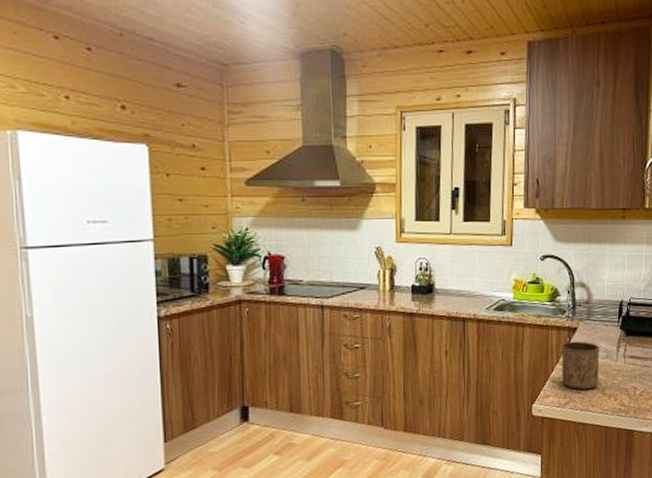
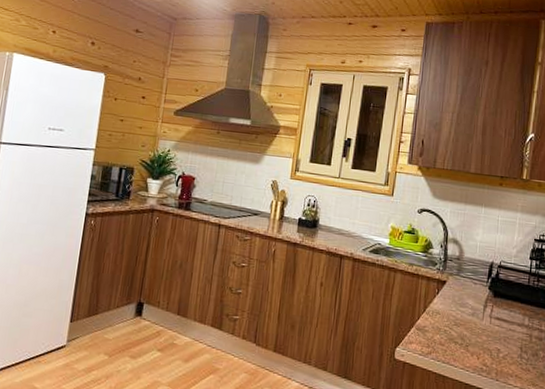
cup: present [561,341,600,390] -> none [427,293,466,343]

